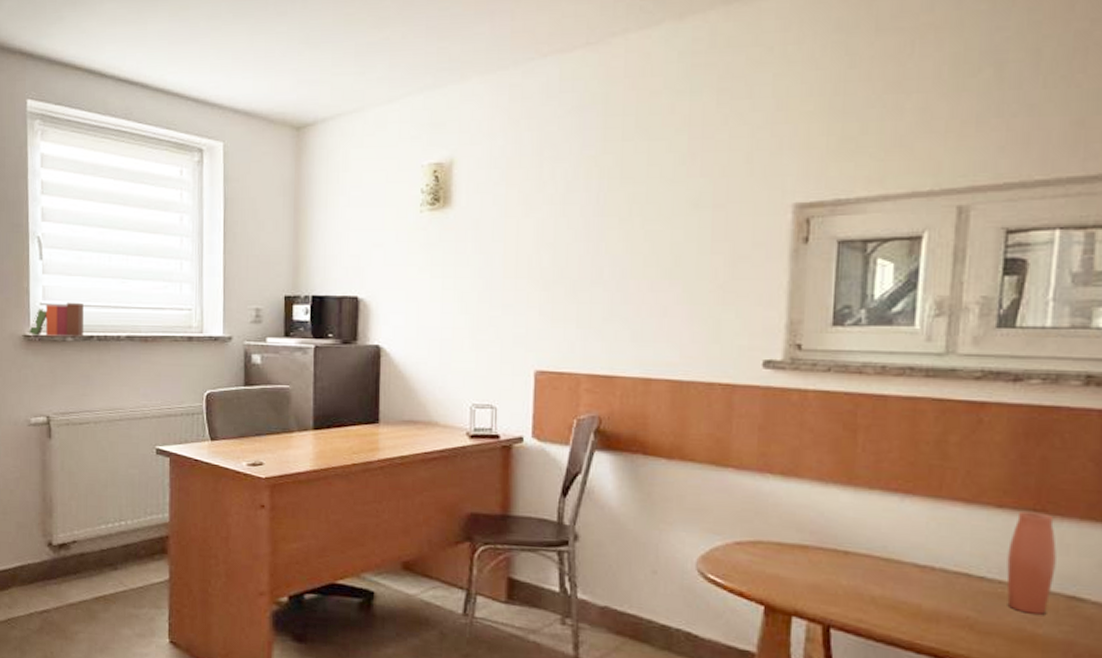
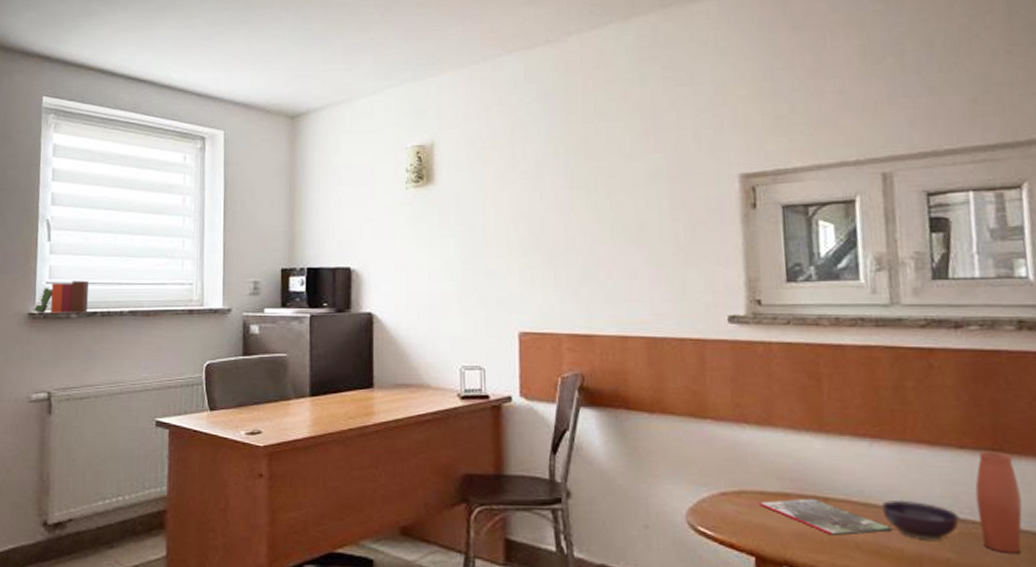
magazine: none [773,551,912,589] -> present [758,498,892,535]
bowl: none [904,556,986,598] -> present [881,499,959,540]

